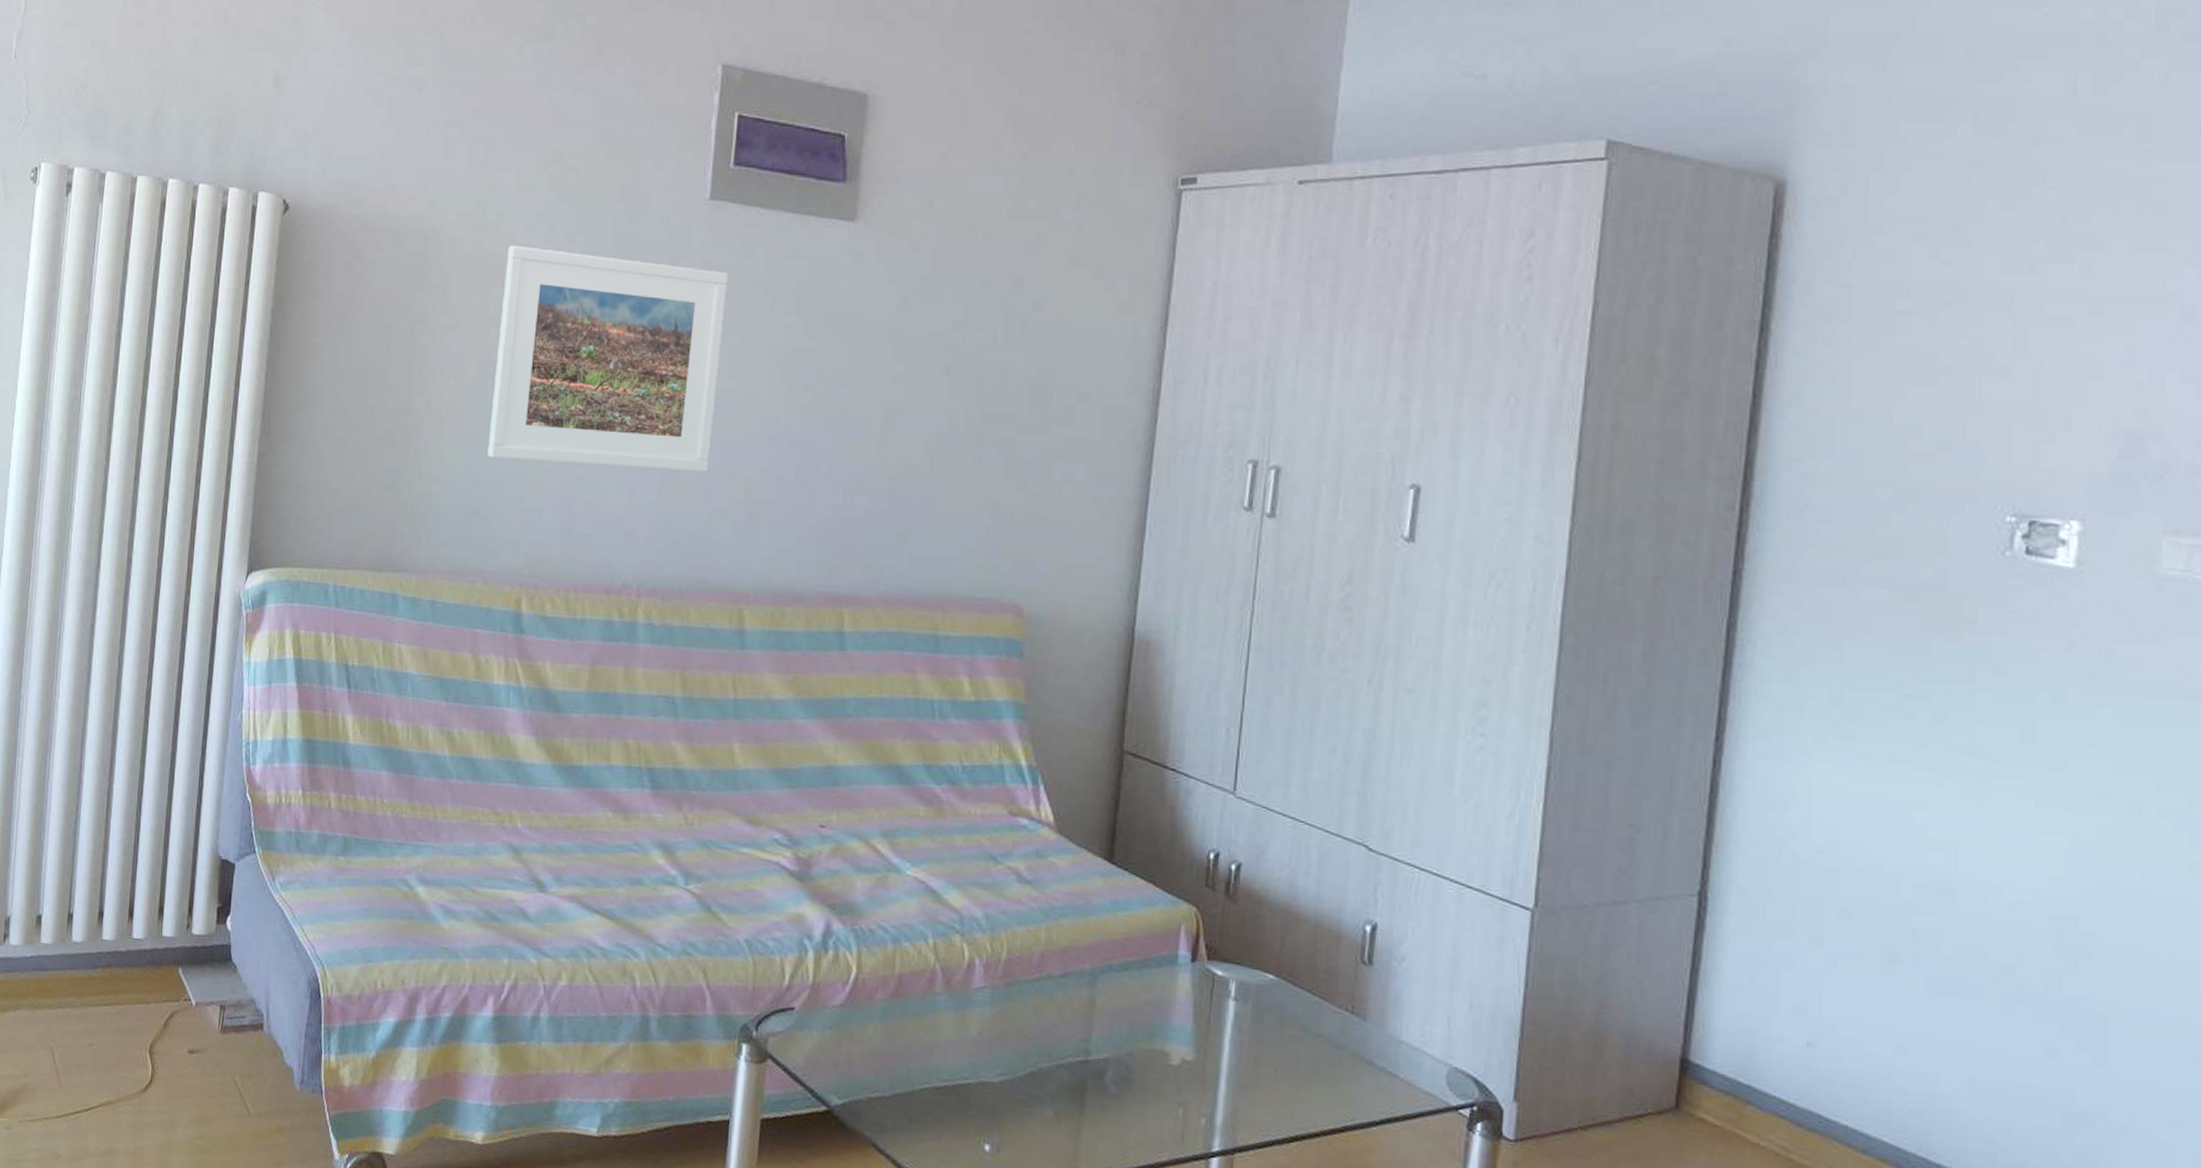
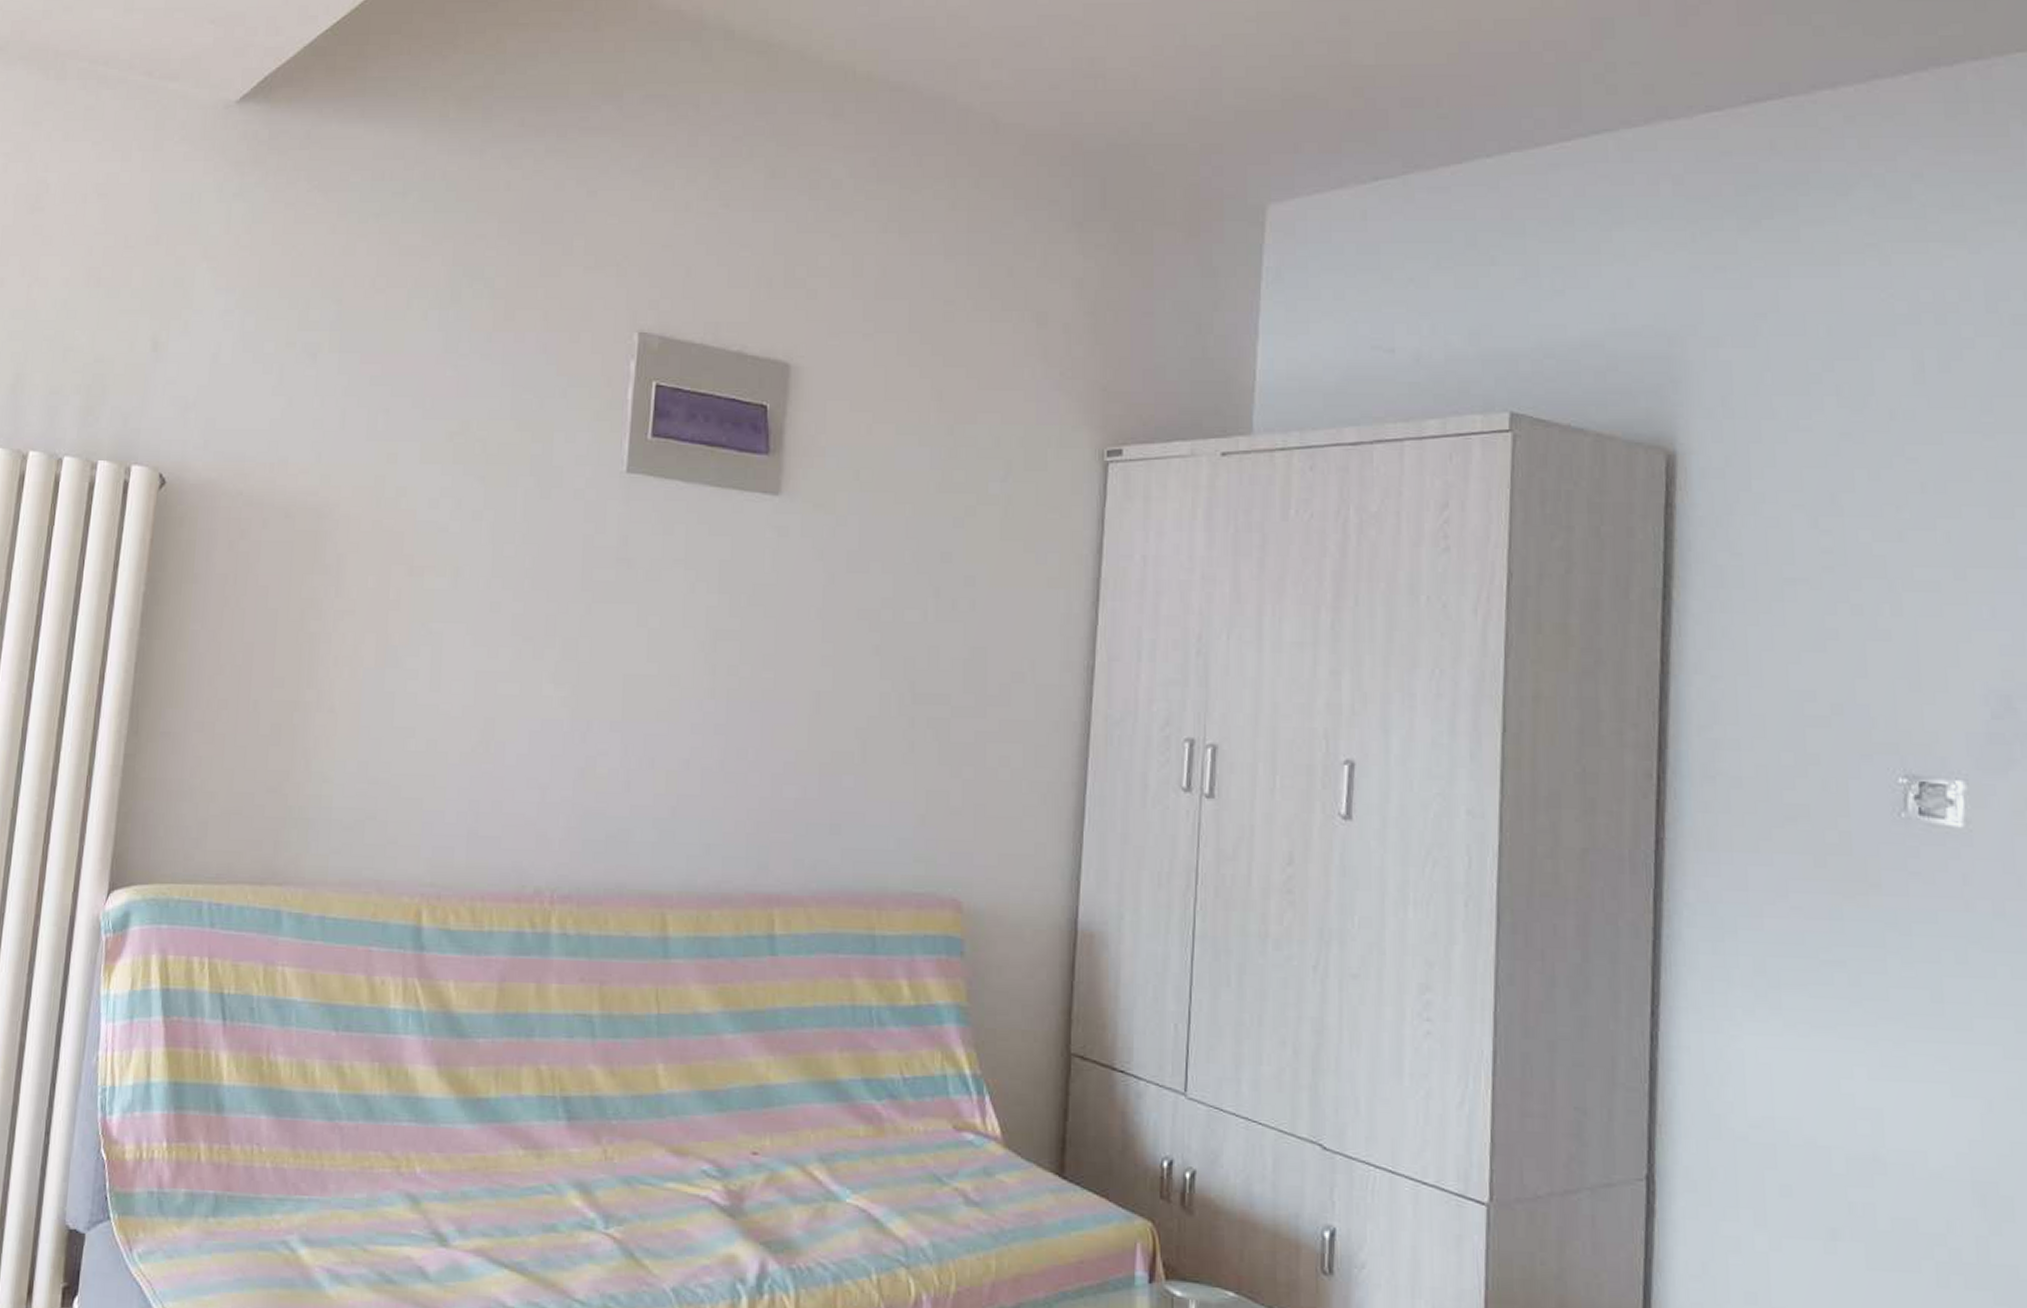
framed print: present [487,245,728,472] -> none [385,522,646,764]

